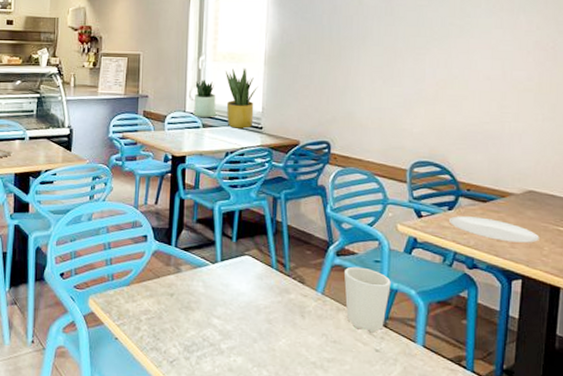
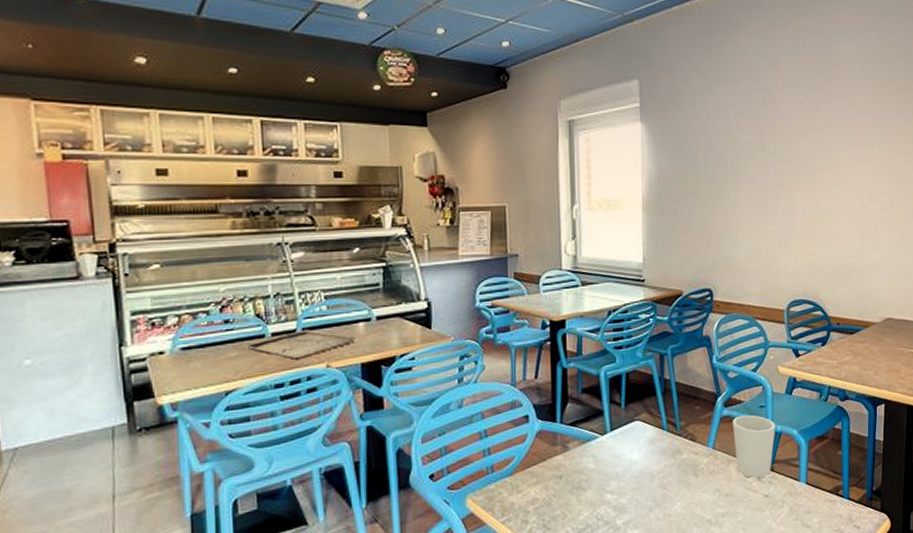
planter: present [193,80,218,118] -> none [570,231,597,275]
planter: present [225,67,259,129] -> none [601,215,638,283]
plate: present [449,216,539,243] -> none [823,349,897,370]

